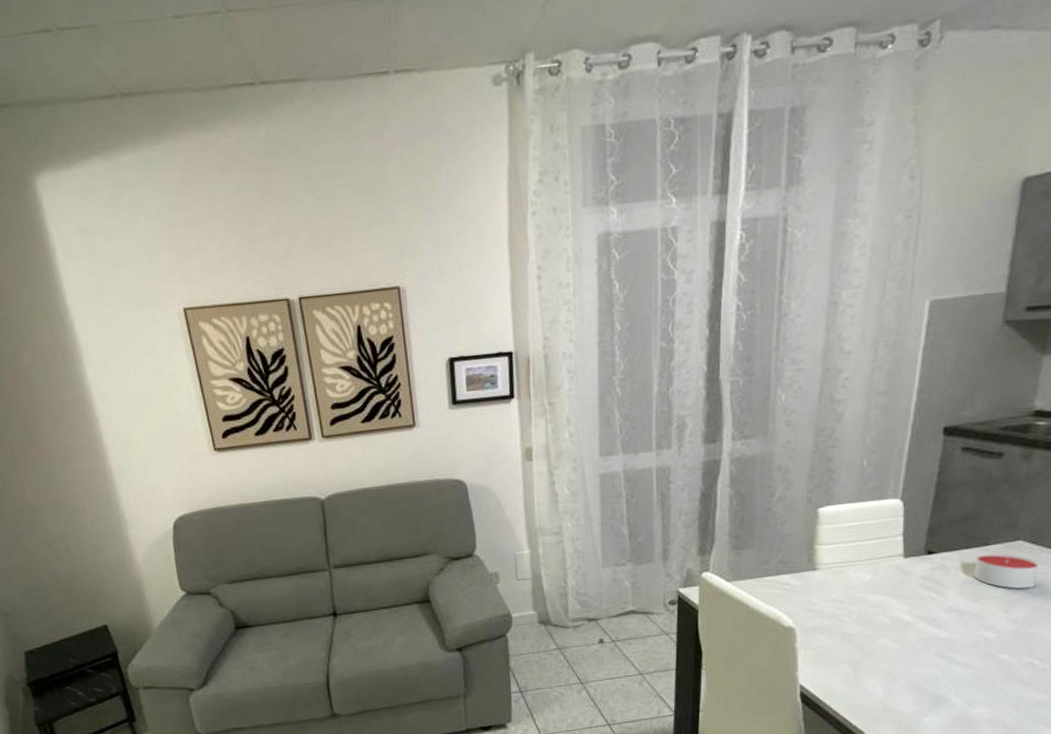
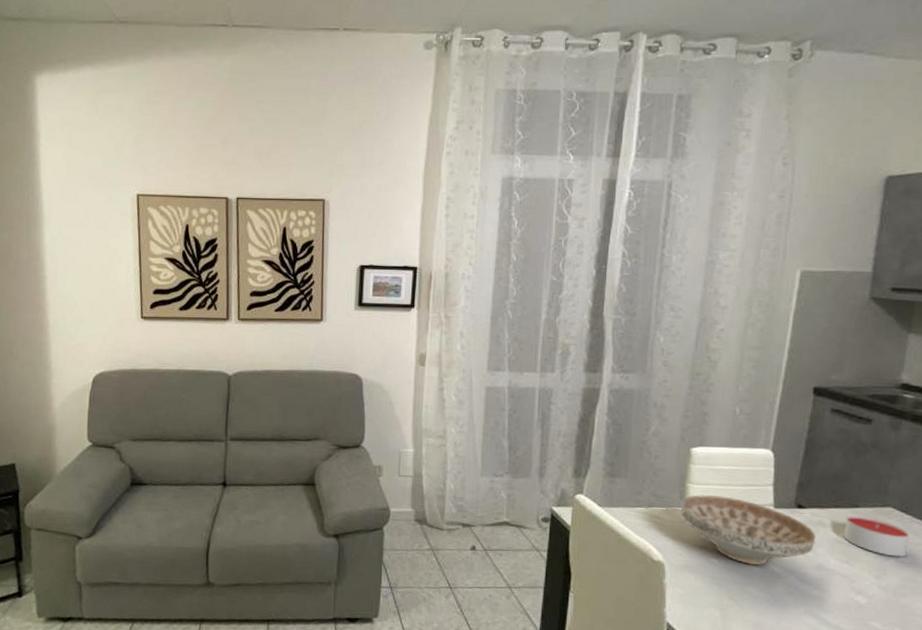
decorative bowl: none [810,553,946,618] -> present [681,495,816,566]

